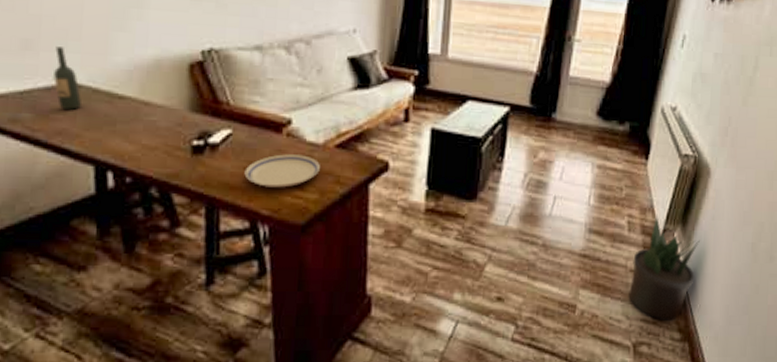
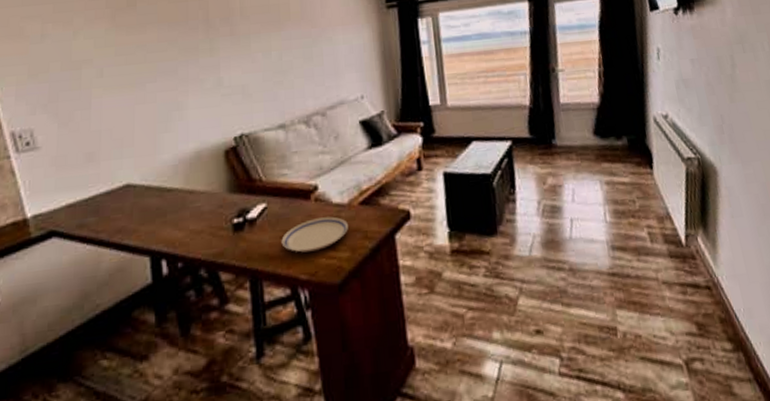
wine bottle: present [53,46,83,111] -> none [113,154,138,210]
planter: present [629,213,700,320] -> none [662,220,730,331]

